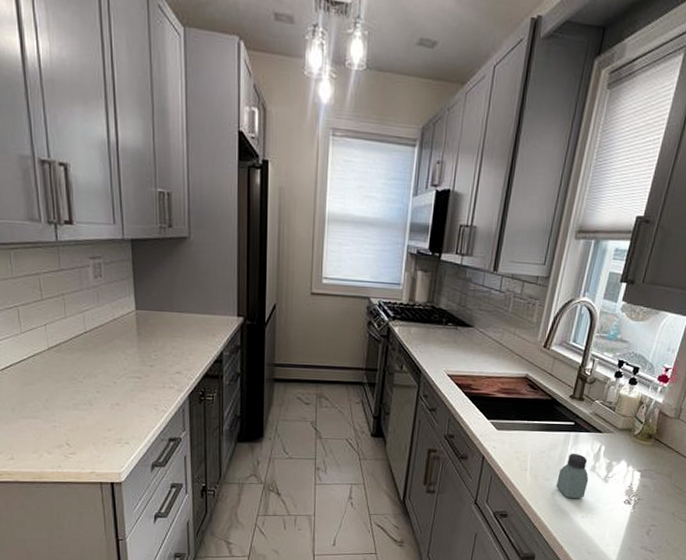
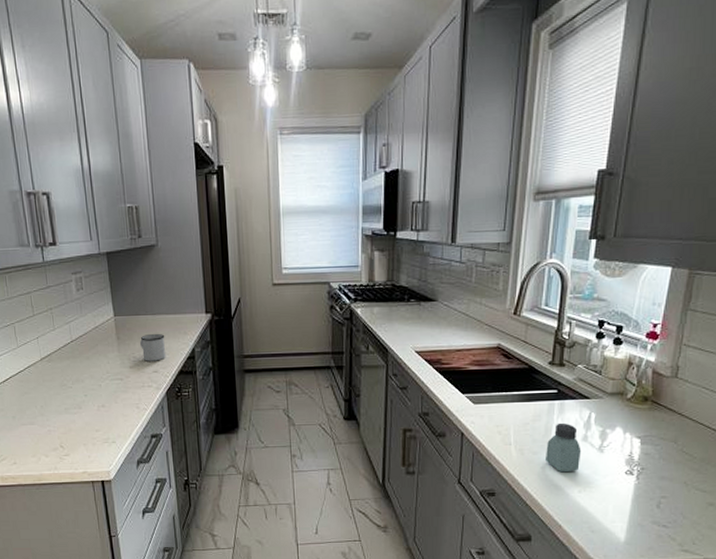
mug: none [163,332,191,362] -> present [140,333,165,361]

